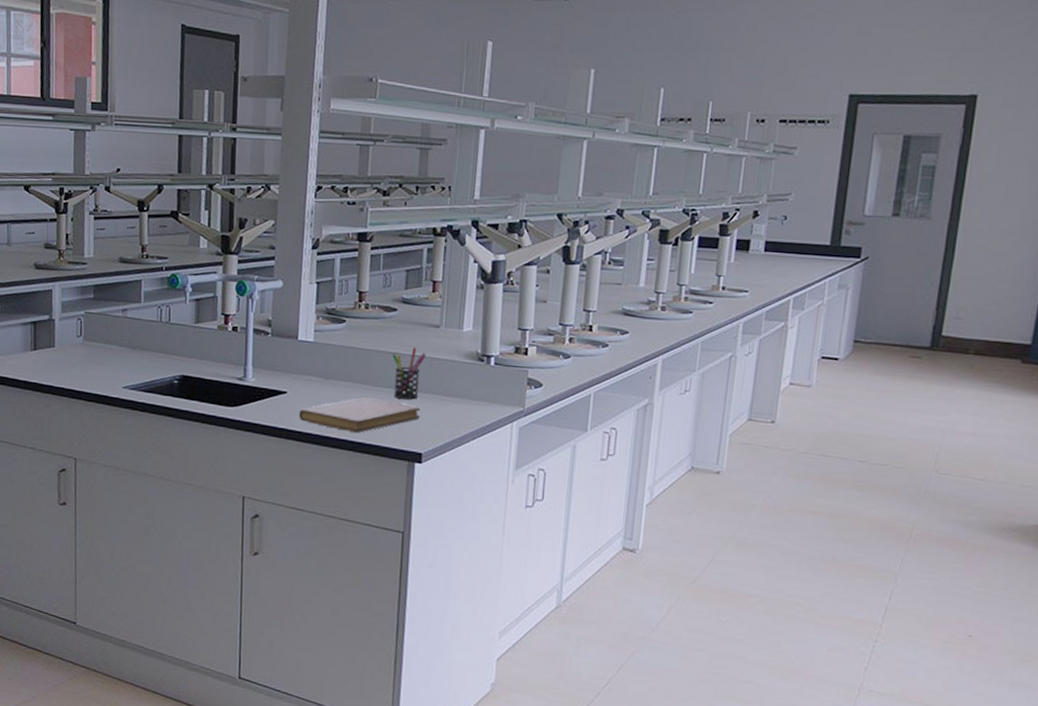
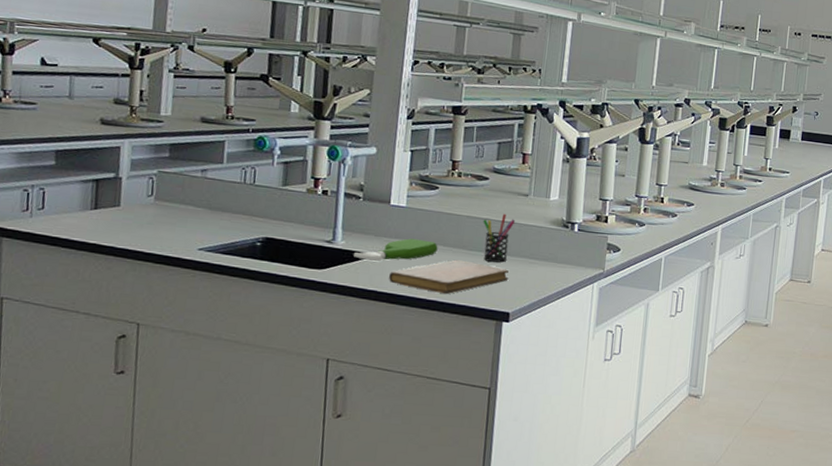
spray bottle: none [263,375,347,400] -> present [353,238,438,262]

